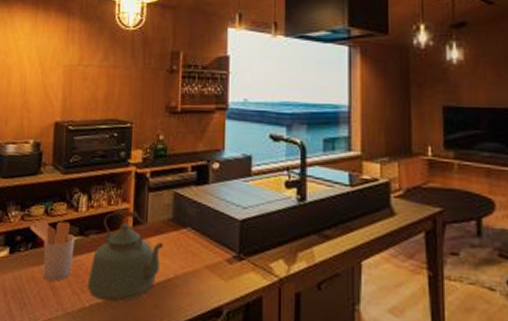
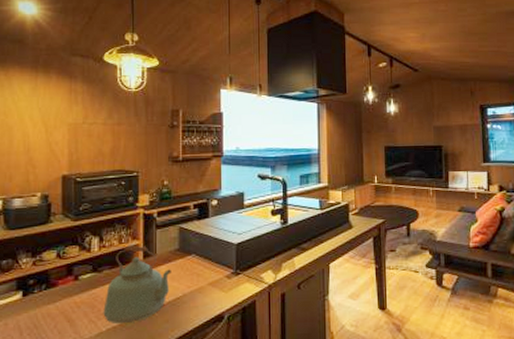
utensil holder: present [30,219,76,281] -> none [42,262,90,315]

